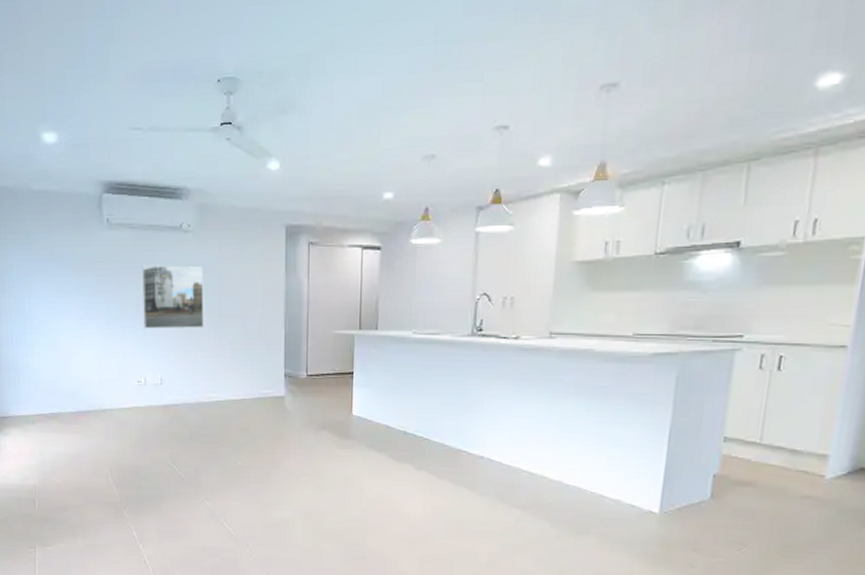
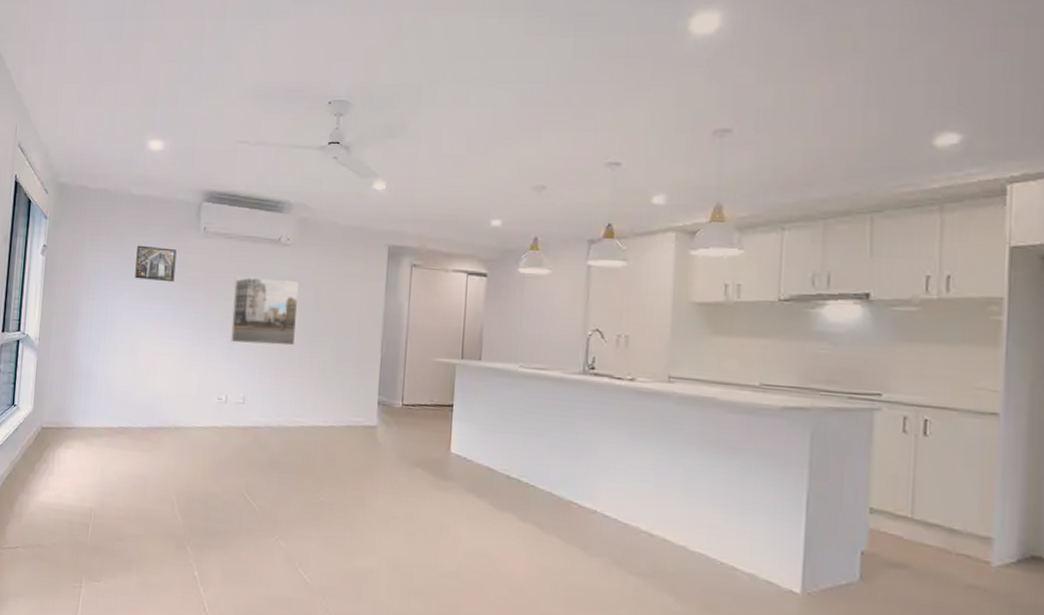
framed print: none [45,241,84,276] -> present [135,245,177,283]

